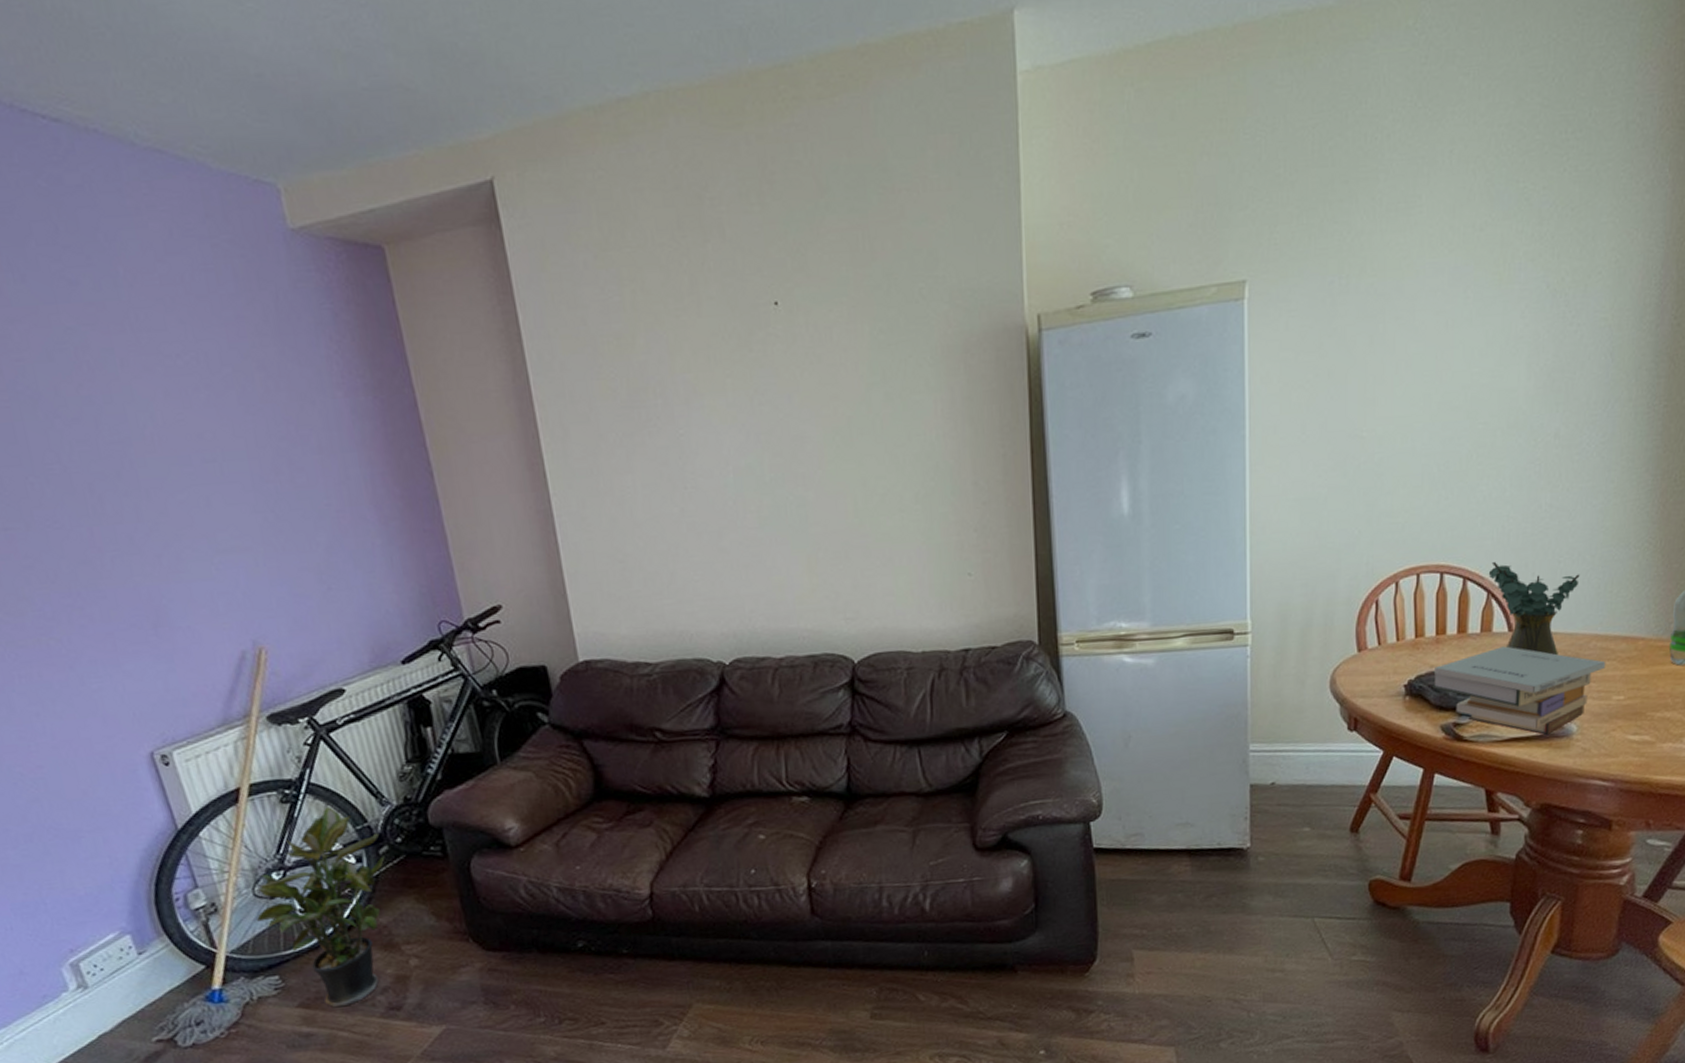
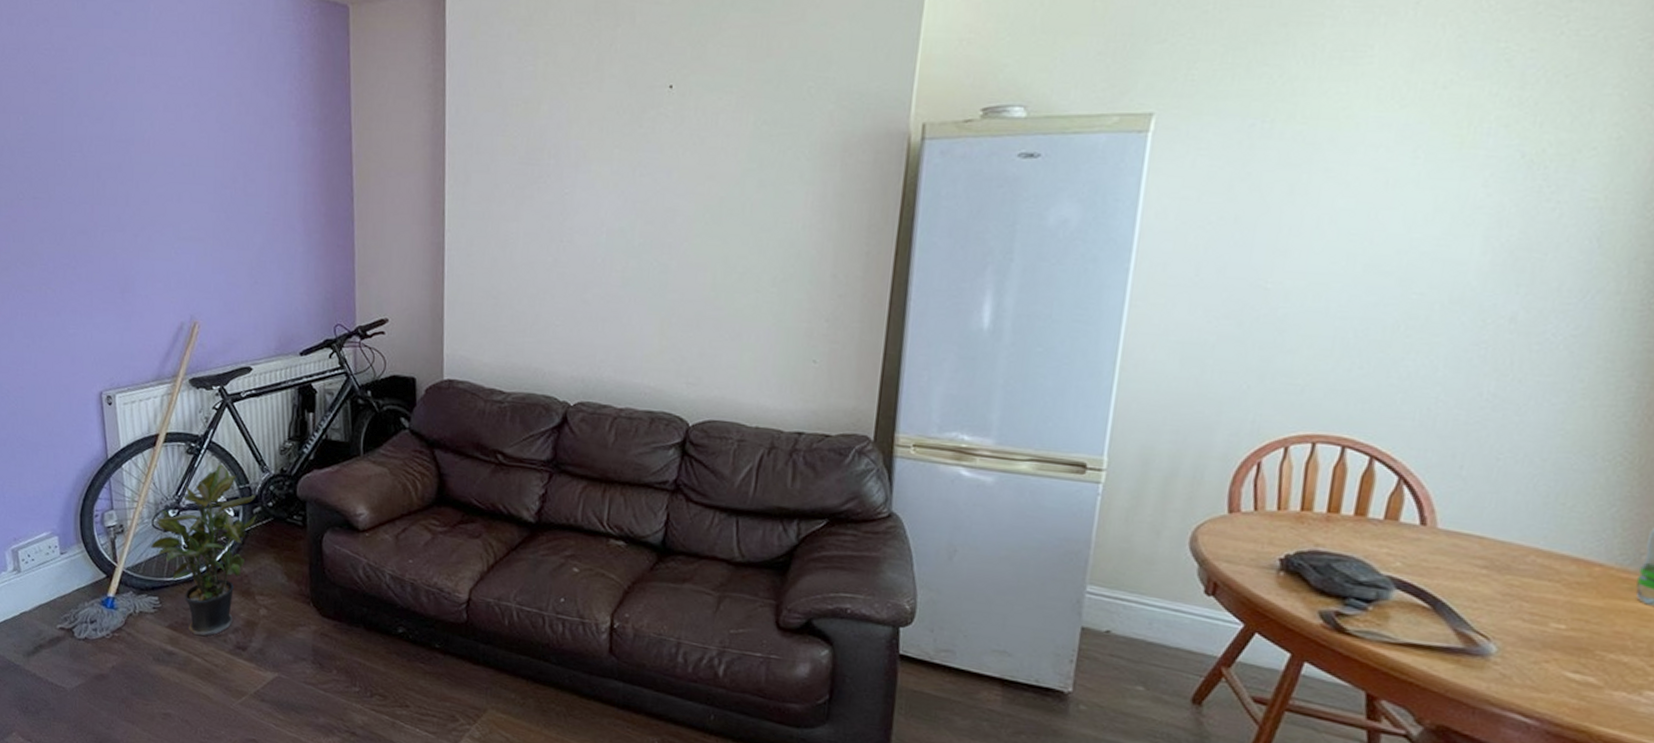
books: present [1431,646,1606,736] -> none [1313,539,1546,650]
vase: present [1488,562,1580,656] -> none [1402,446,1524,563]

